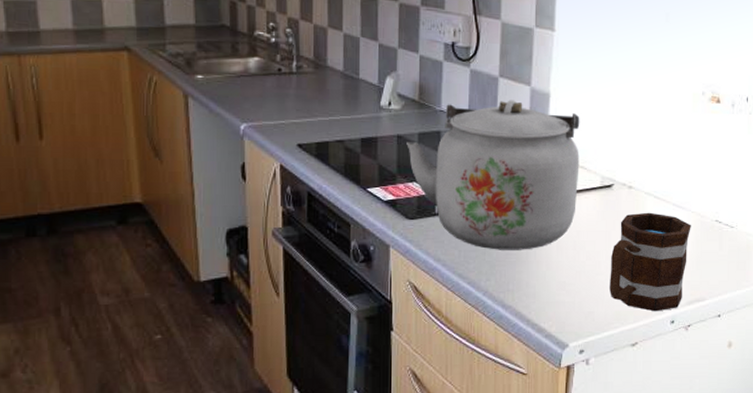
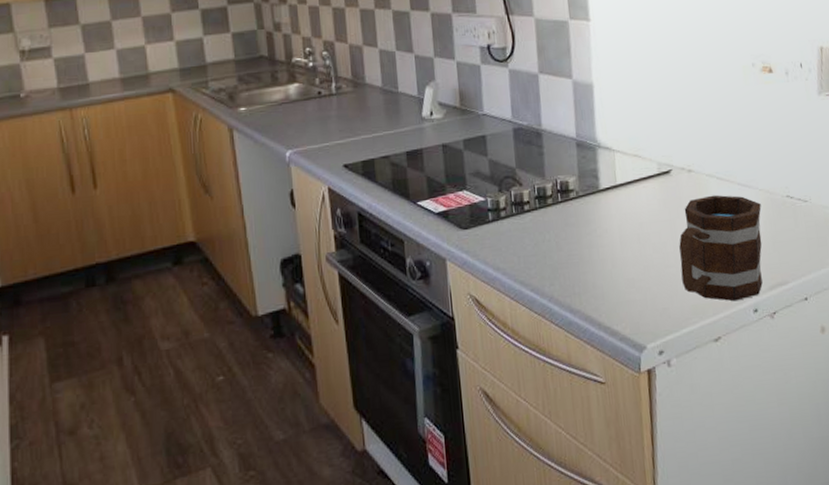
kettle: present [406,100,580,250] -> none [452,95,636,252]

